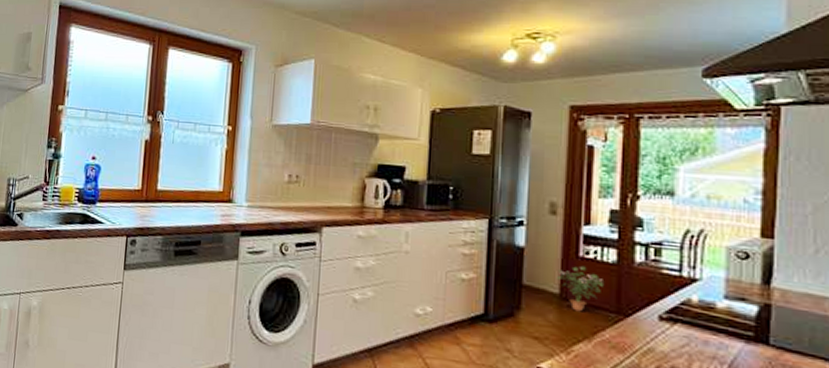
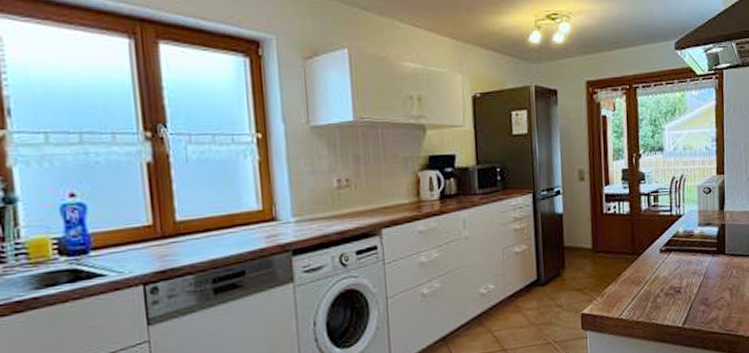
potted plant: present [557,265,605,312] -> none [589,220,623,260]

